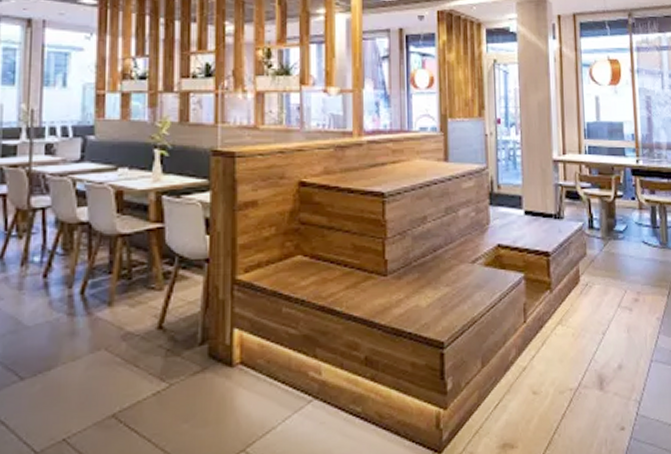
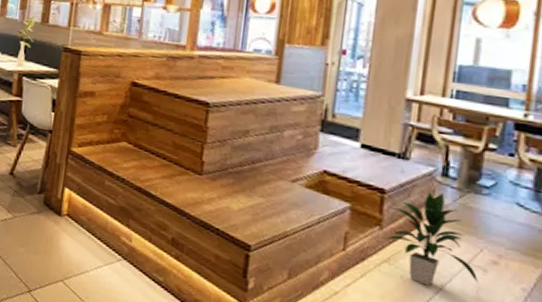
indoor plant: none [555,244,628,337] -> present [384,192,479,286]

